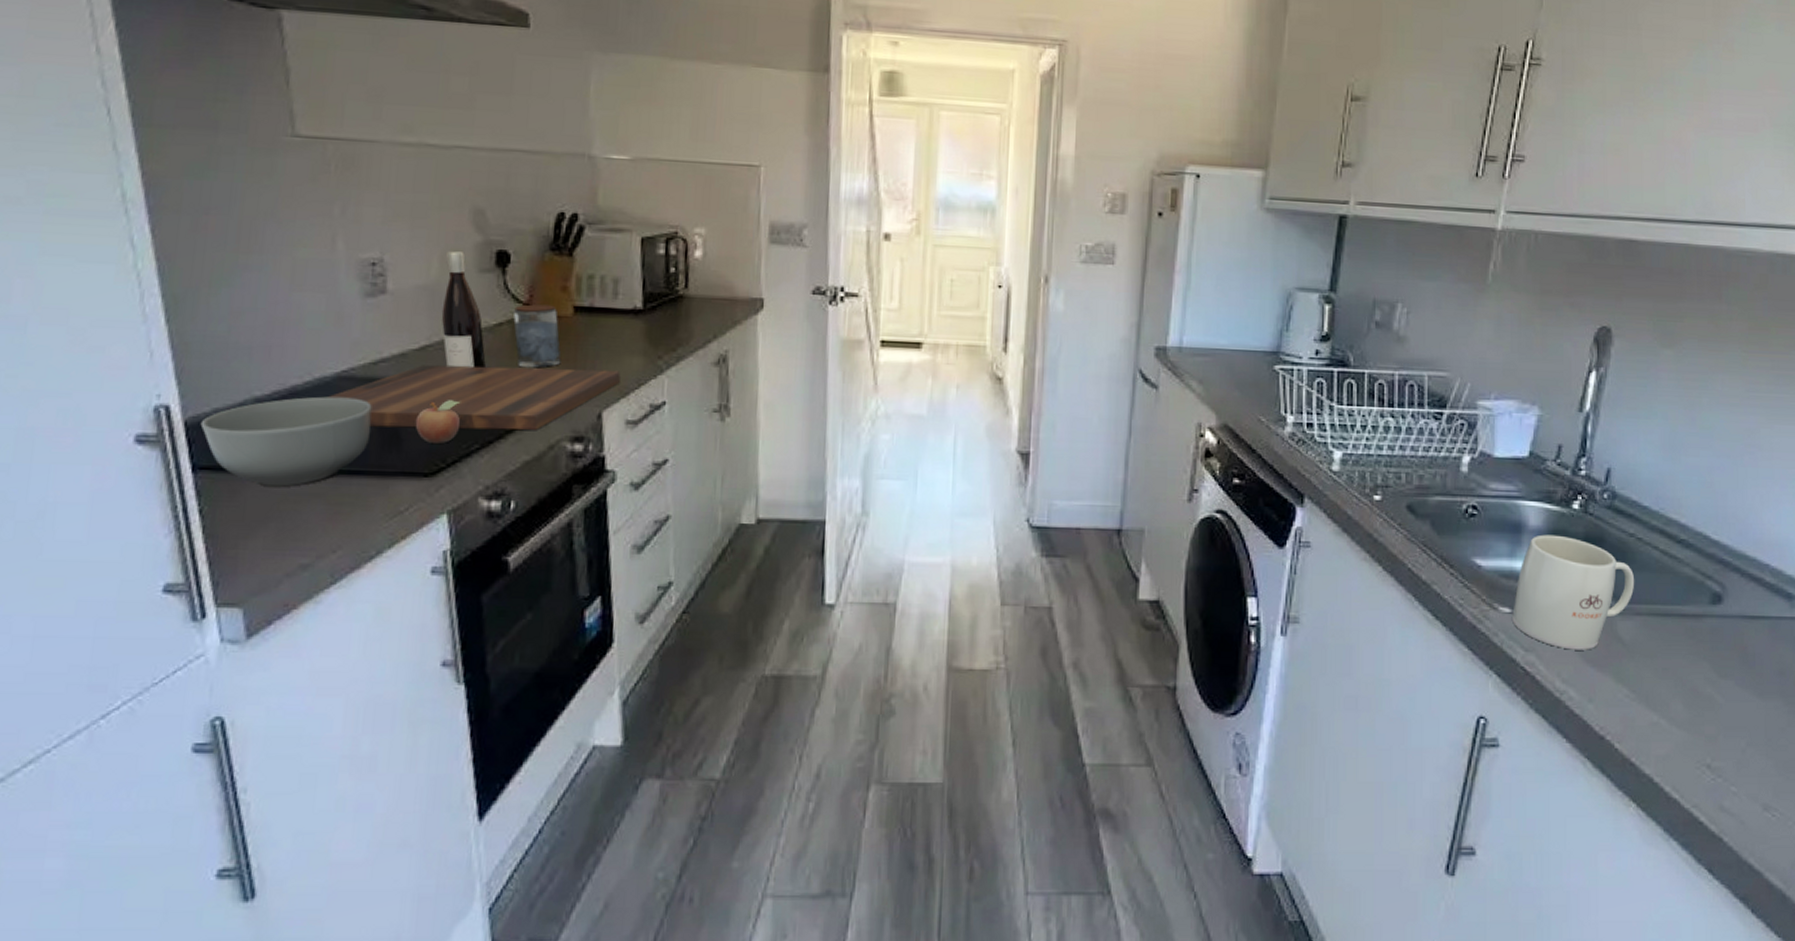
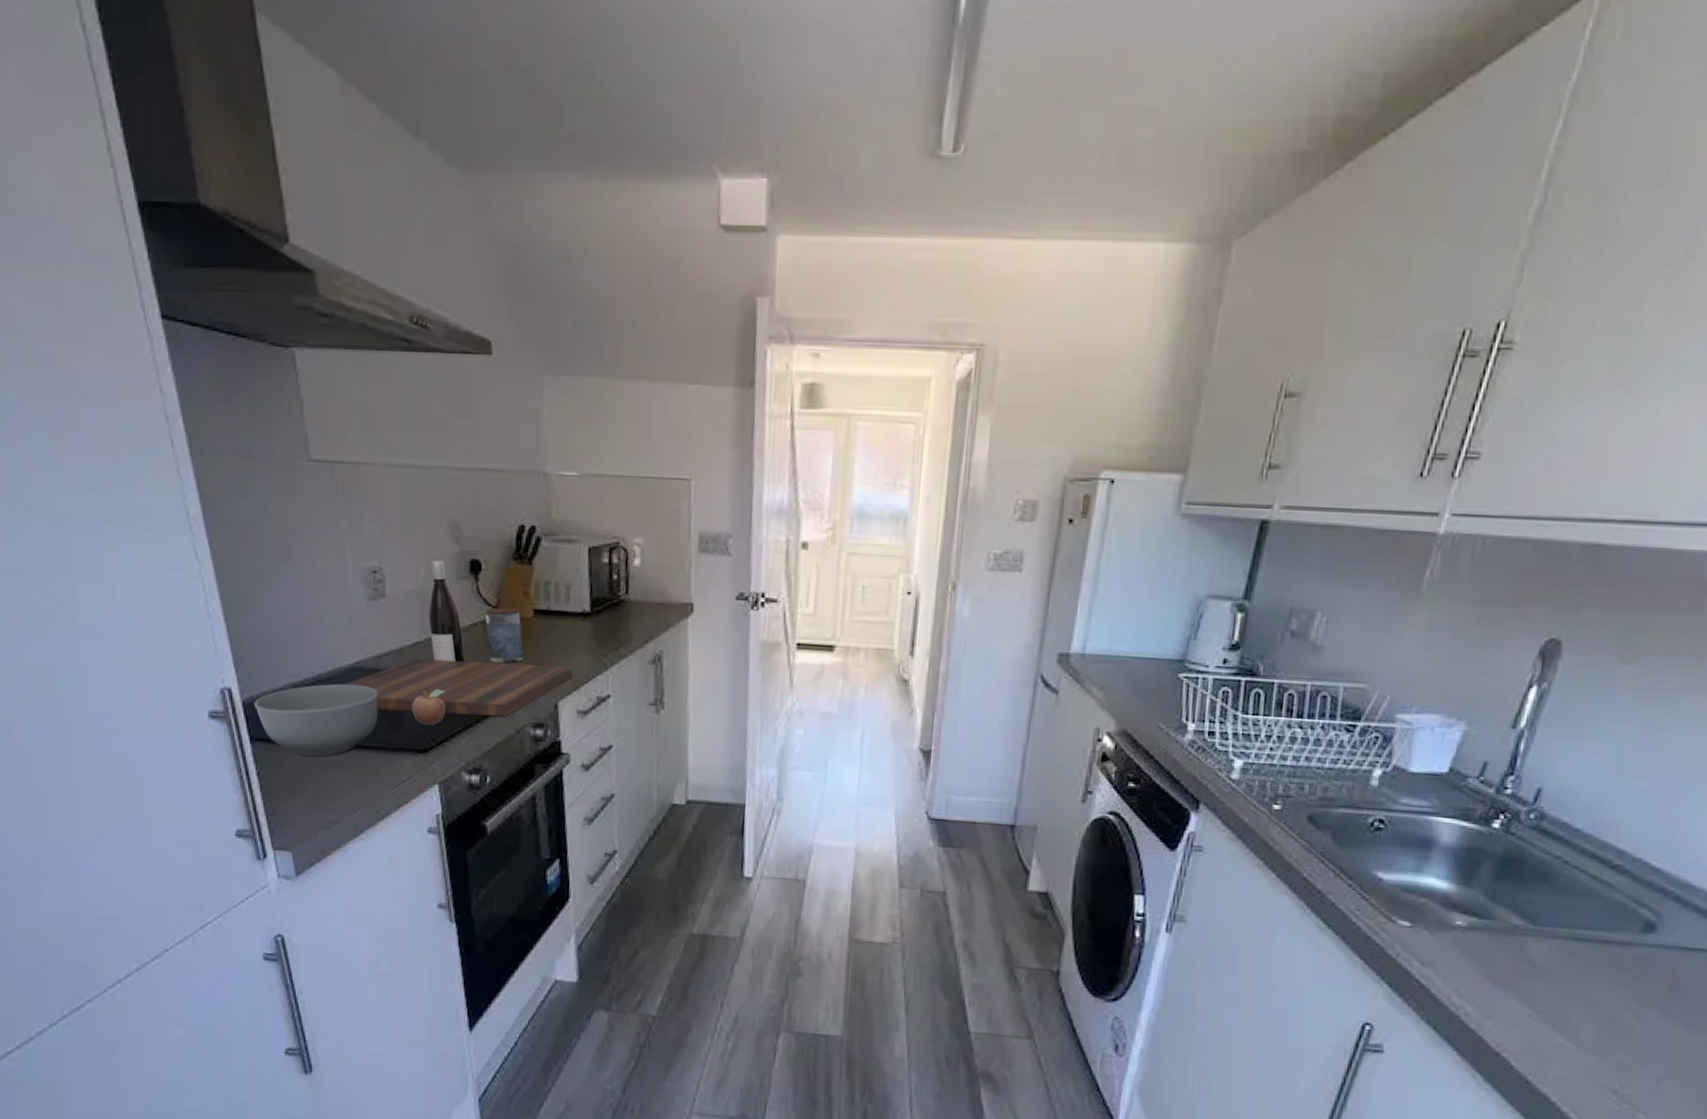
mug: present [1512,534,1635,650] -> none [1411,851,1556,969]

